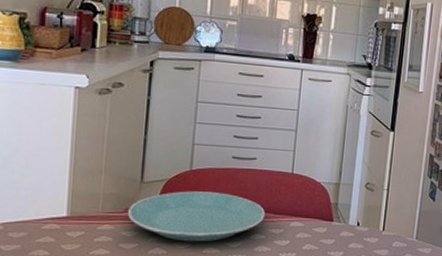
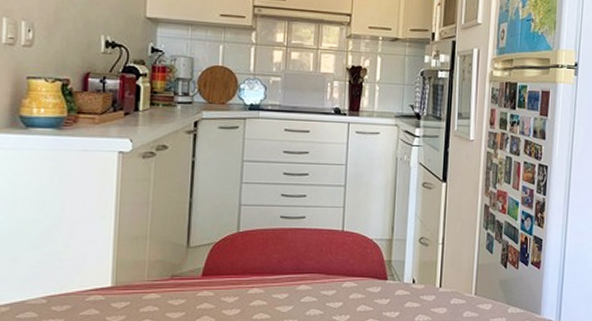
plate: present [128,191,266,242] -> none [174,254,317,308]

